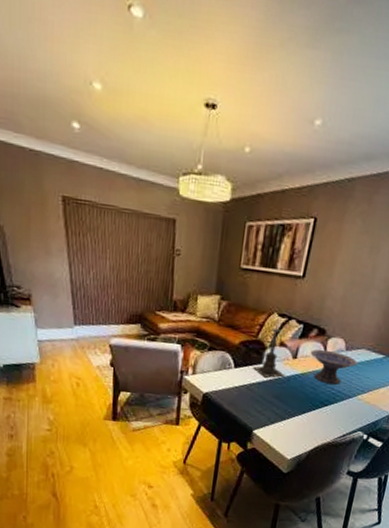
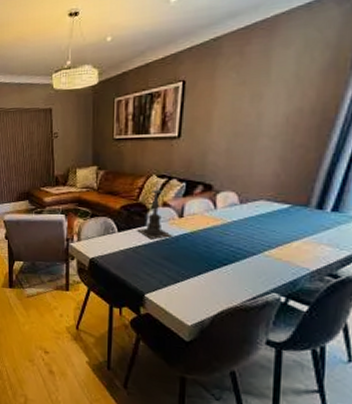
decorative bowl: present [310,349,358,385] -> none [198,205,257,241]

